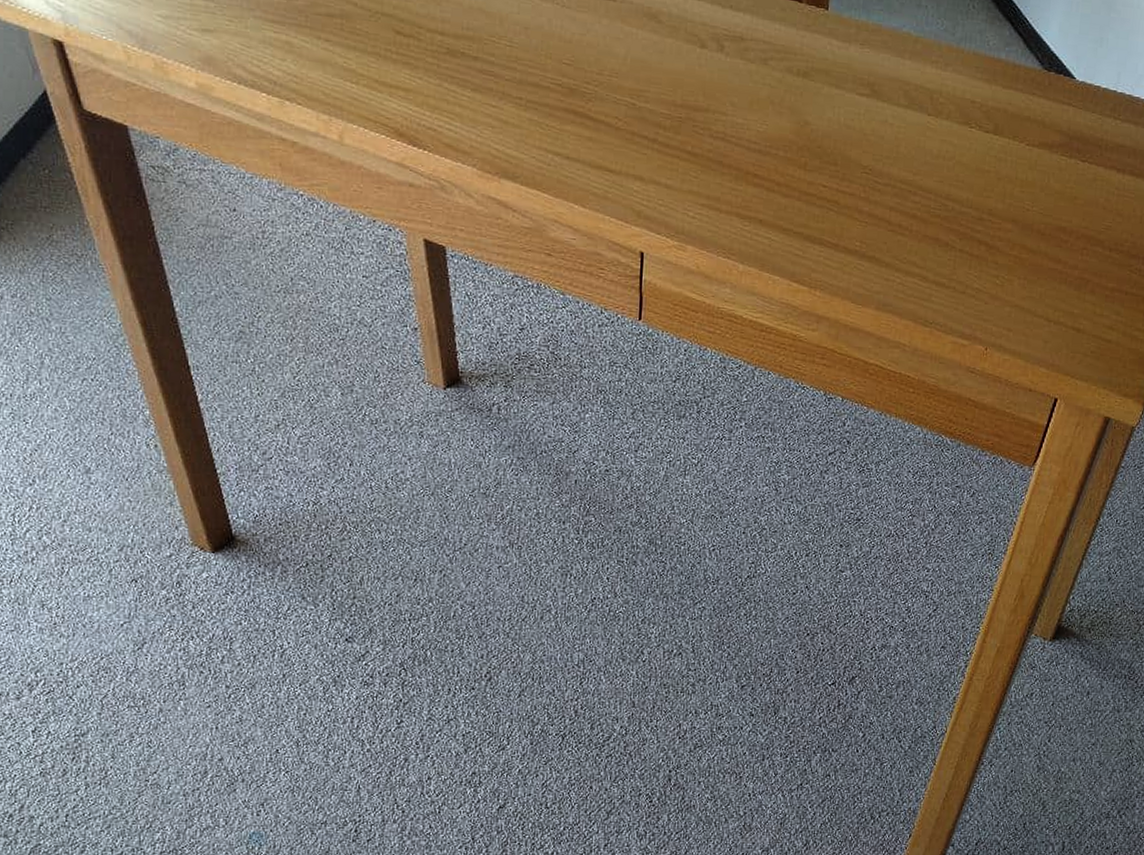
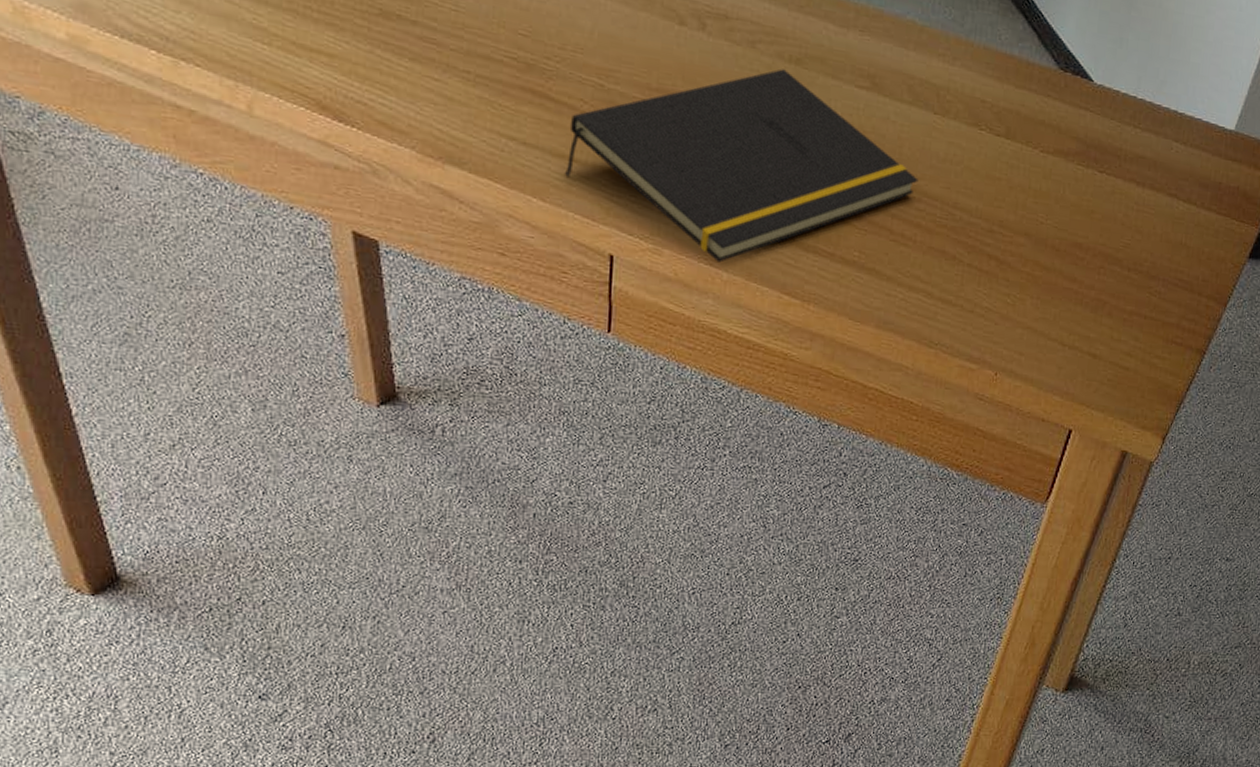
notepad: none [602,82,914,256] -> present [565,68,919,263]

